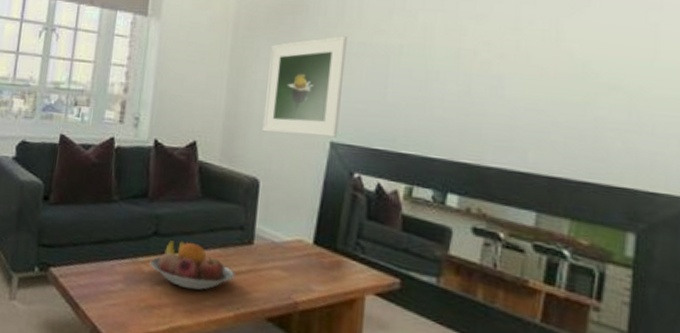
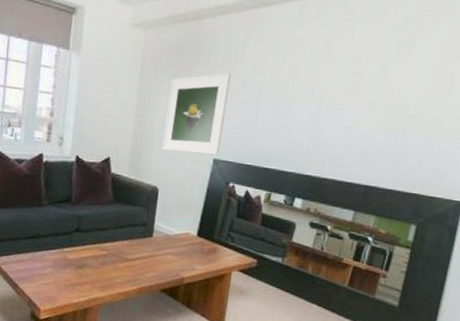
fruit bowl: present [150,239,236,290] -> none [73,234,139,272]

